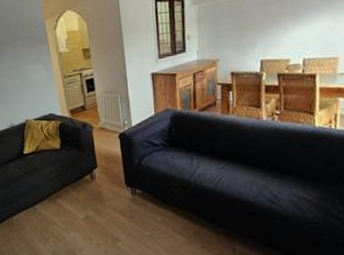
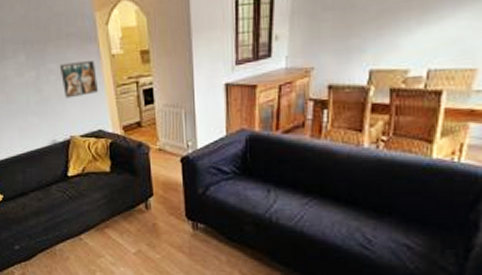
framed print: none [16,58,49,89] -> present [59,61,98,99]

